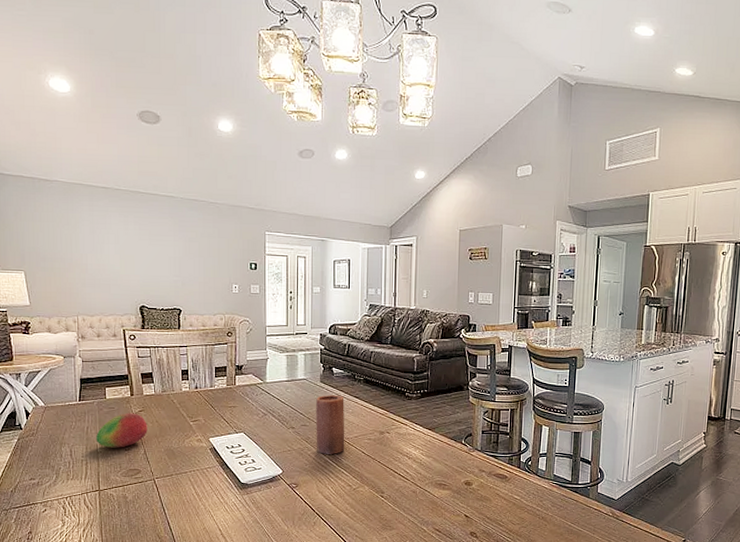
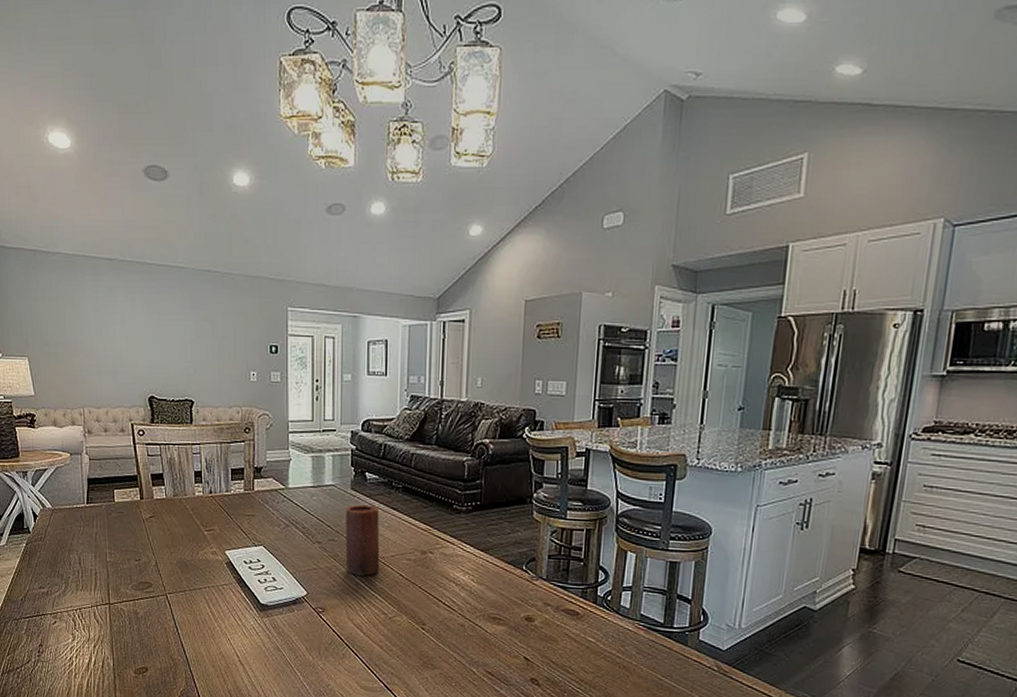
fruit: present [96,413,148,448] -> none [105,518,159,558]

